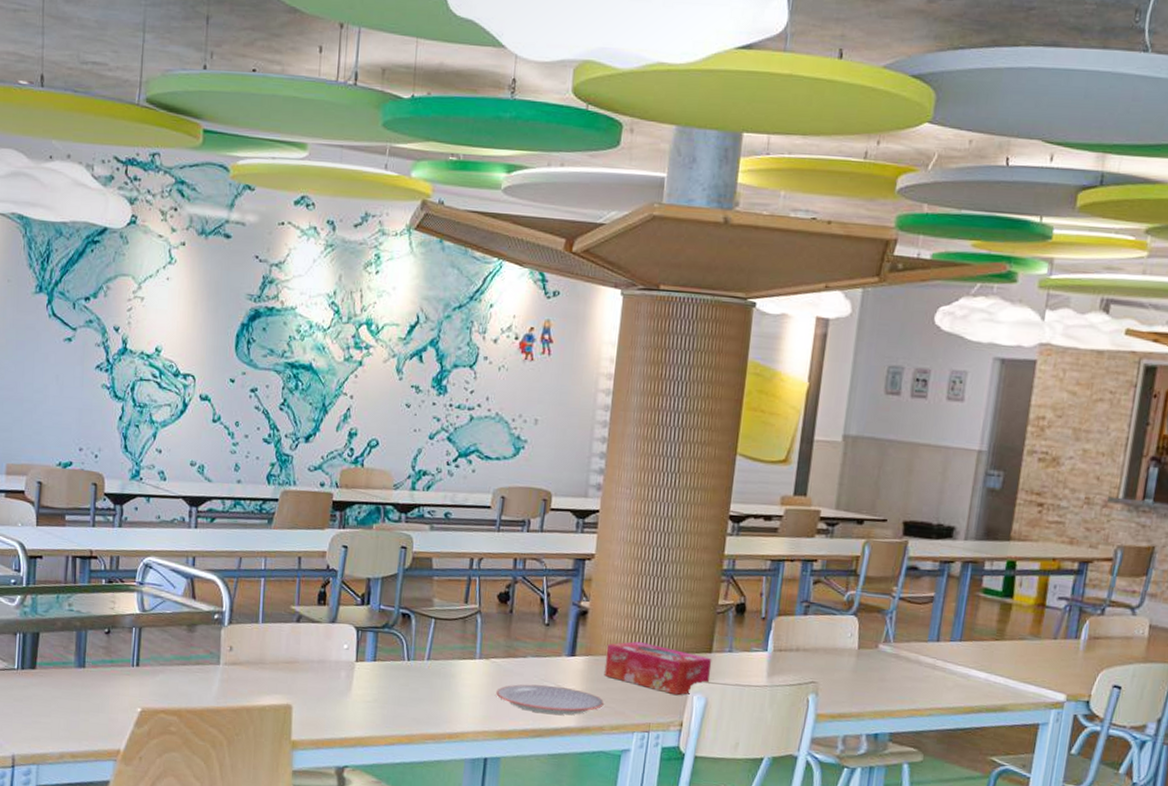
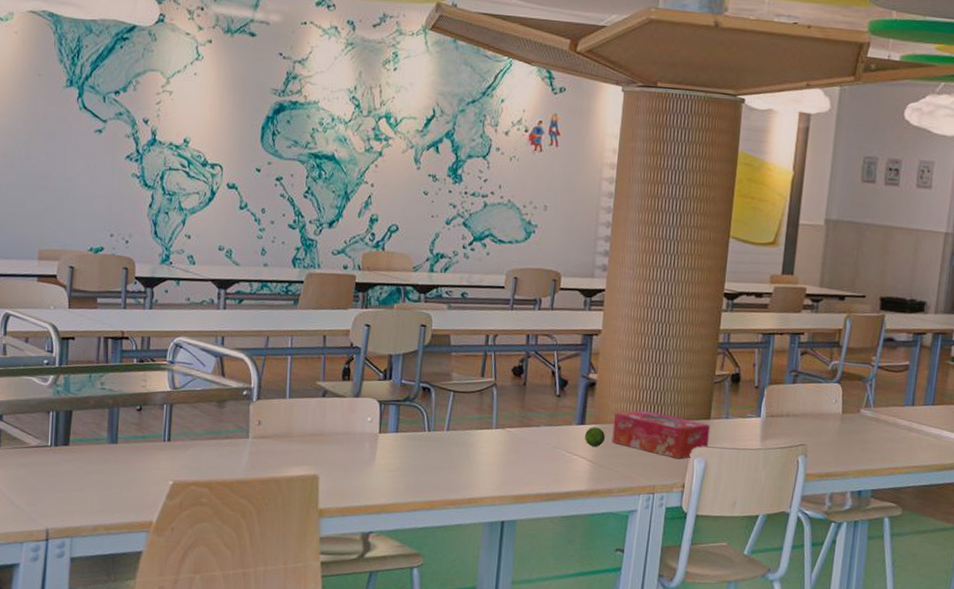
plate: present [496,684,604,715] -> none [512,451,612,480]
fruit: none [575,659,598,680] -> present [585,427,606,447]

